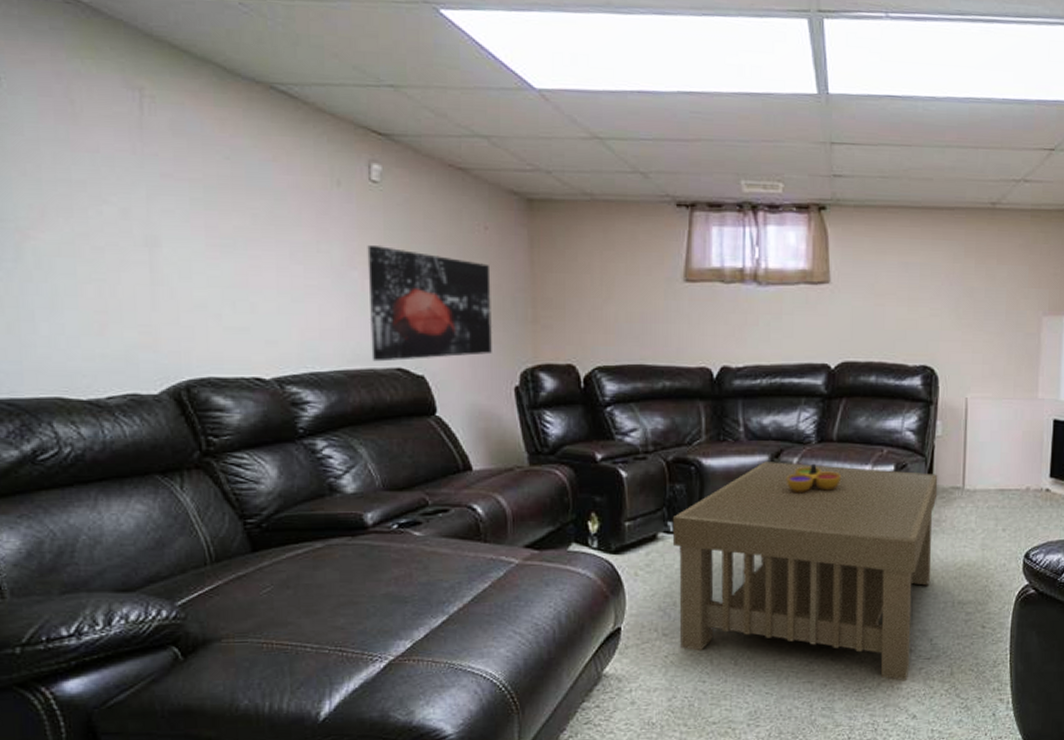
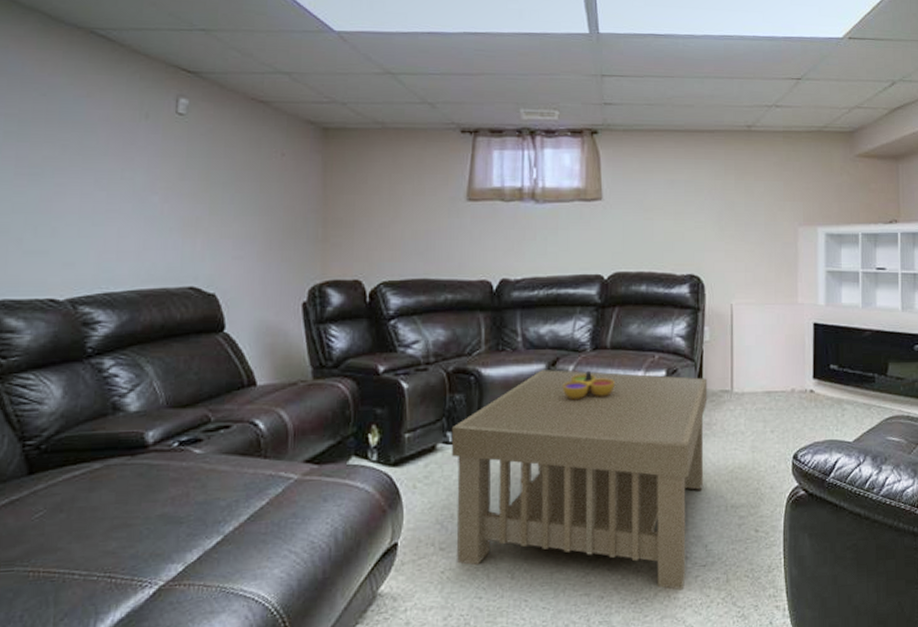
wall art: present [367,245,492,362] -> none [165,172,285,281]

